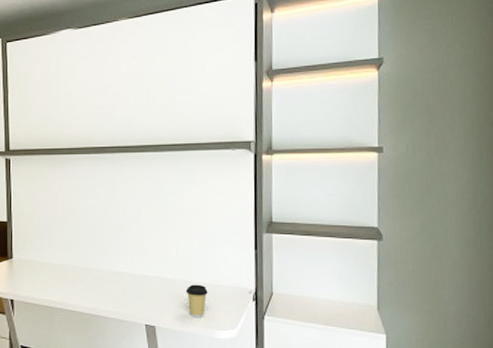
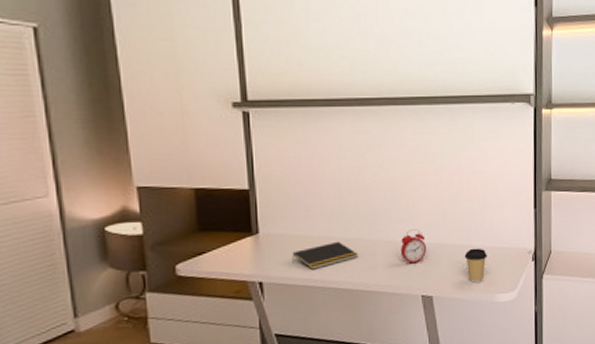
notepad: none [37,269,91,292] -> present [292,241,358,269]
alarm clock: none [127,263,151,294] -> present [400,229,427,264]

